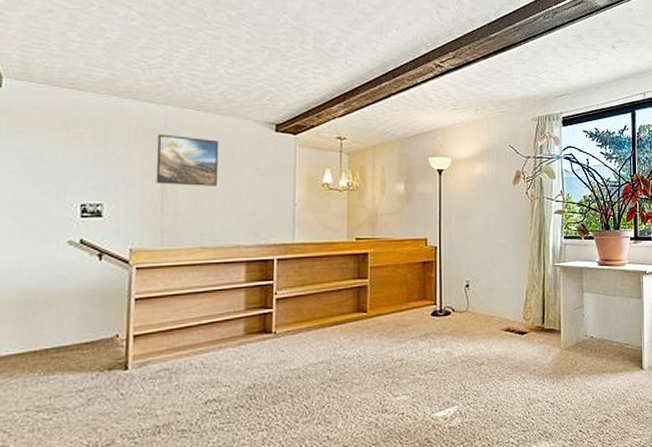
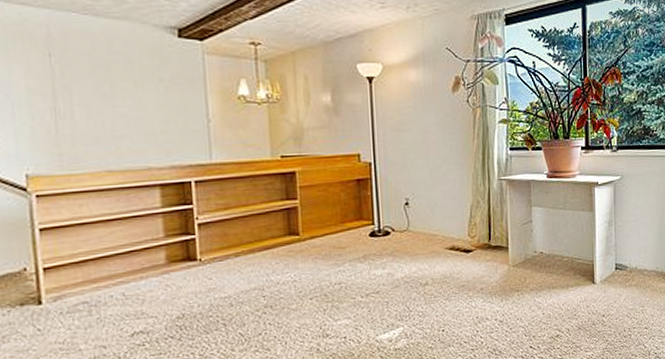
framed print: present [155,134,218,186] -> none [40,42,117,102]

